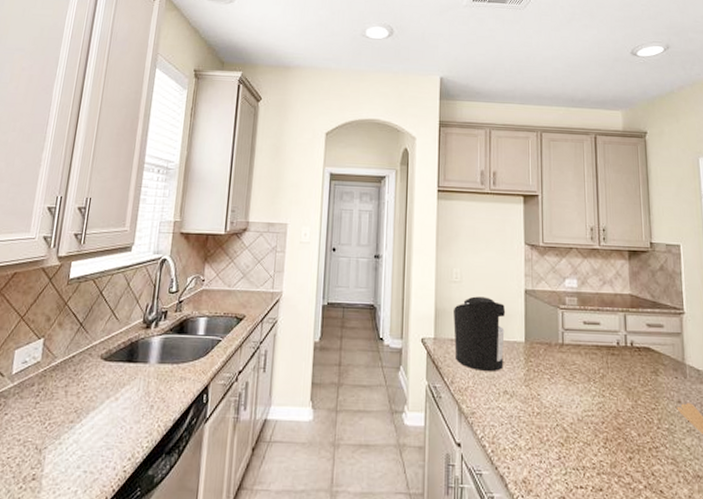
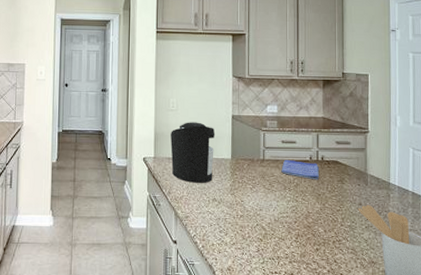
dish towel: none [584,344,630,371] -> present [281,159,320,180]

